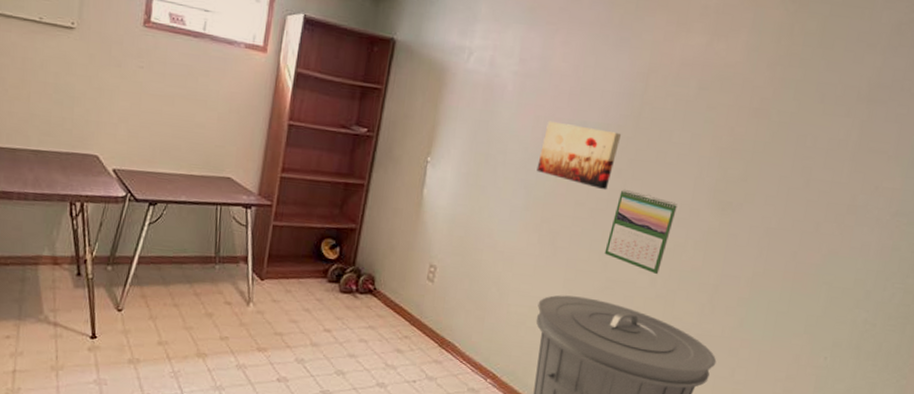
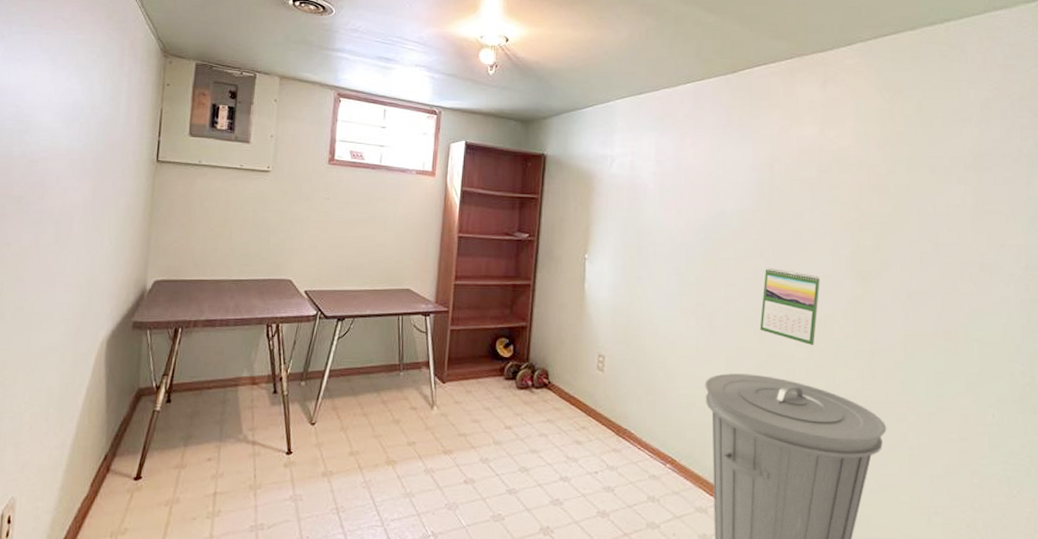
wall art: present [536,121,622,190] -> none [685,212,758,270]

